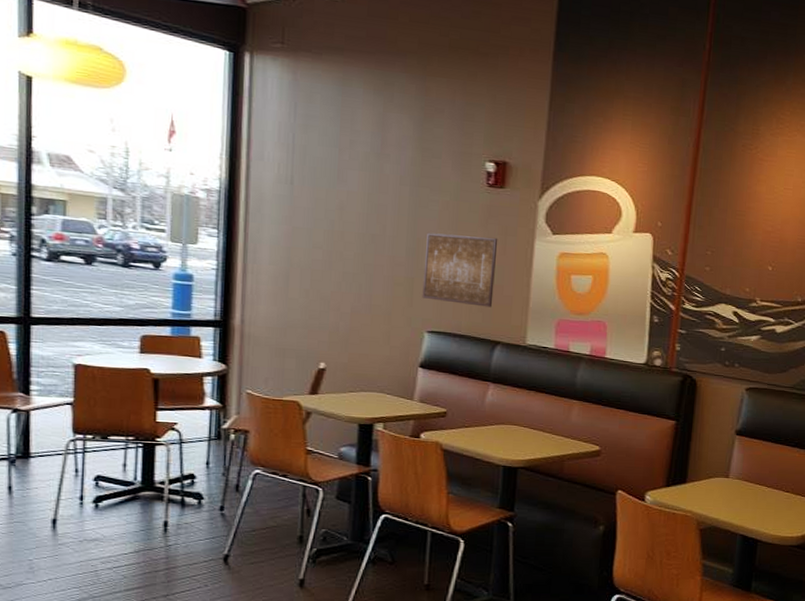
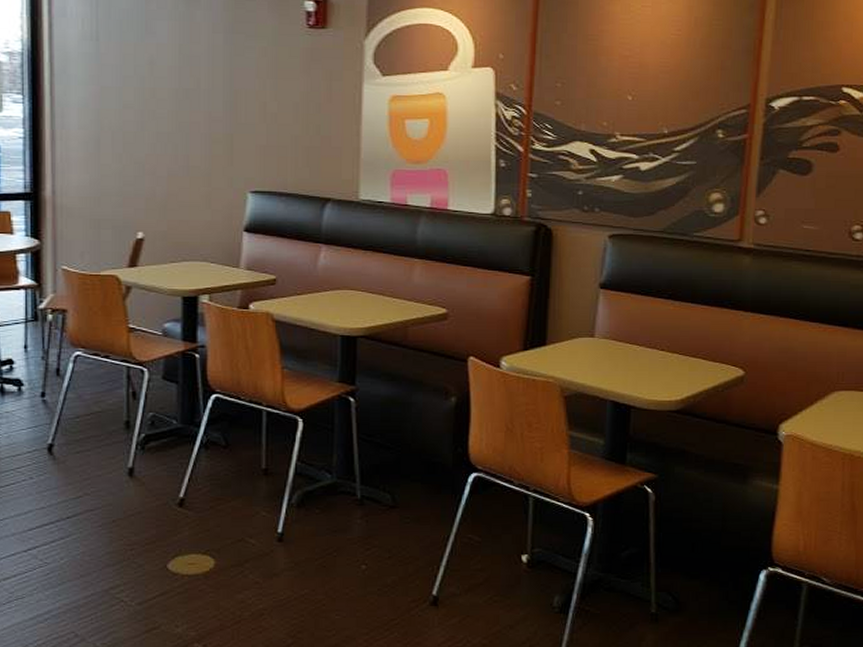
wall art: present [422,232,498,307] -> none [243,83,323,161]

